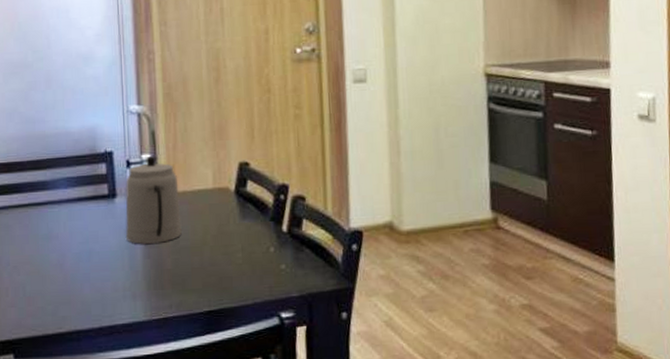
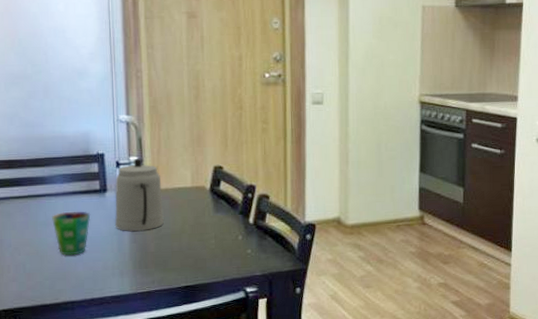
cup: none [55,221,98,275] -> present [52,211,91,256]

